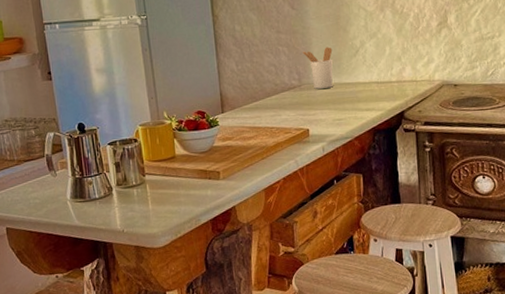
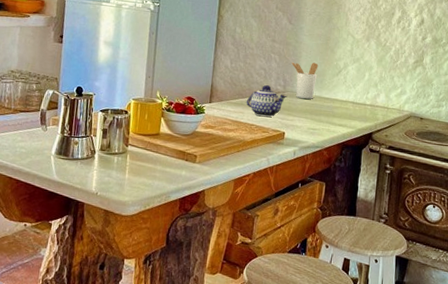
teapot: none [261,82,304,117] -> present [246,85,287,117]

